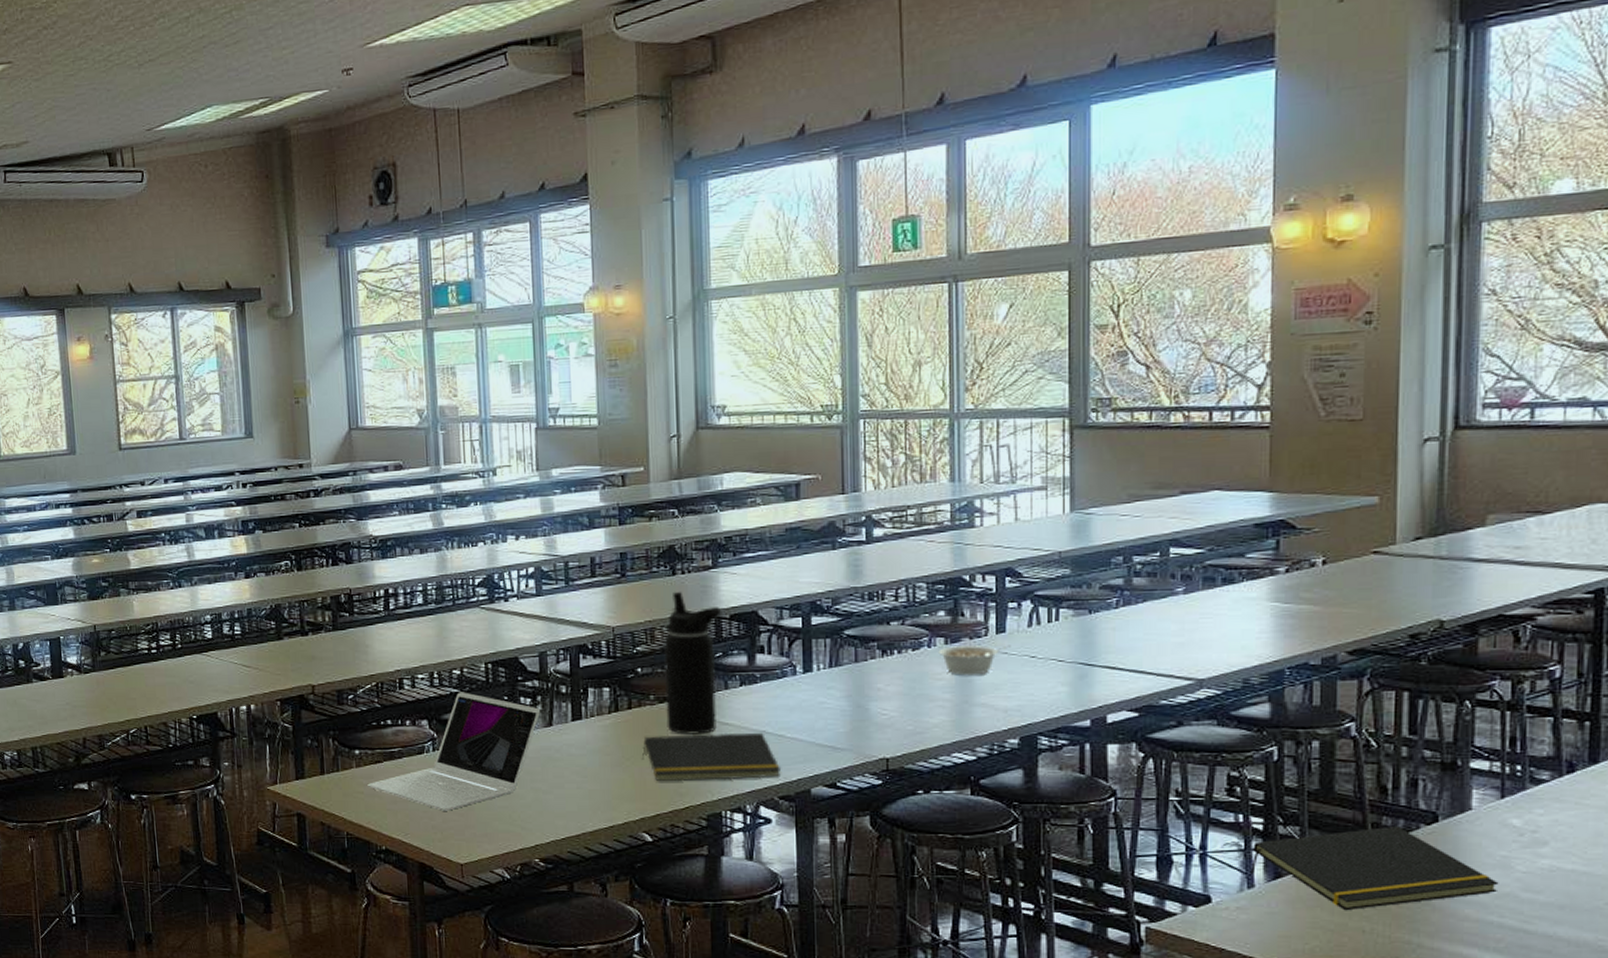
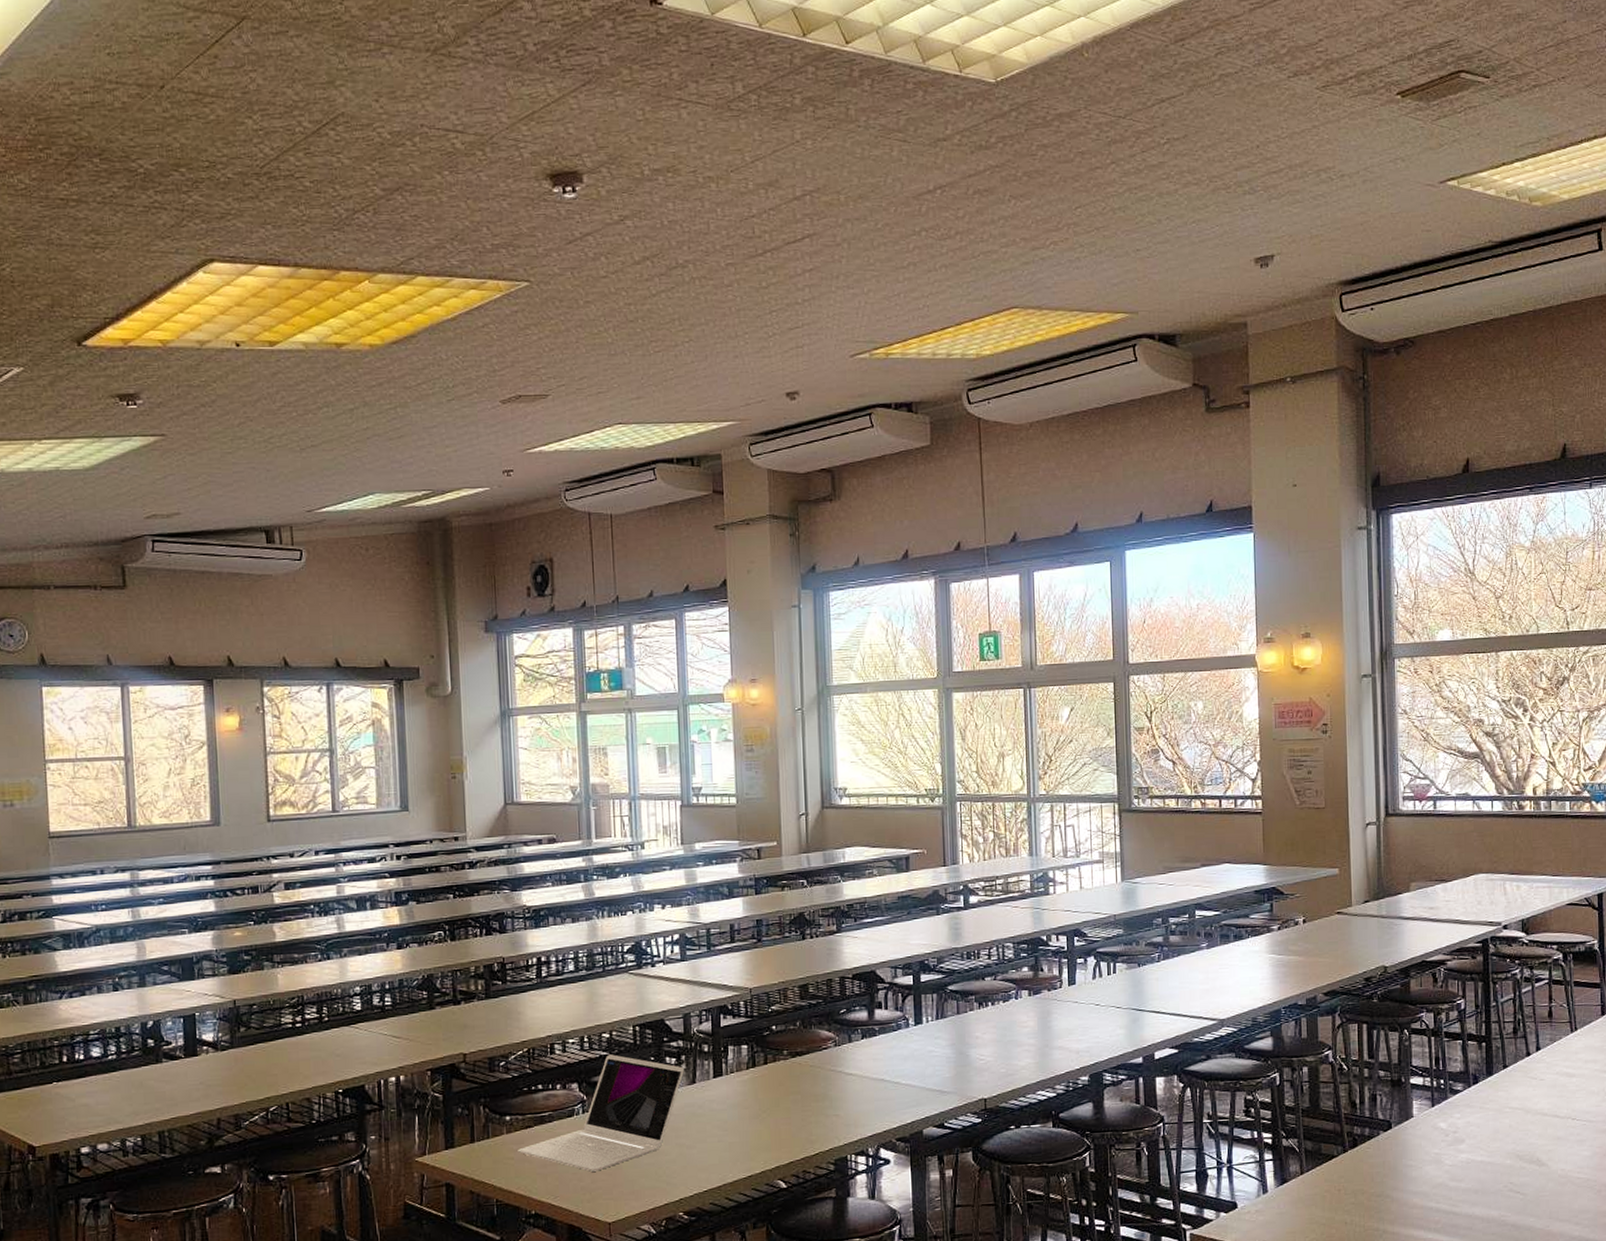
notepad: present [641,732,780,782] -> none [776,1080,897,1130]
water bottle: present [664,592,722,734] -> none [795,955,846,1086]
legume: present [938,645,1011,676] -> none [1024,995,1080,1023]
notepad: present [1249,827,1499,911] -> none [1263,1134,1435,1207]

